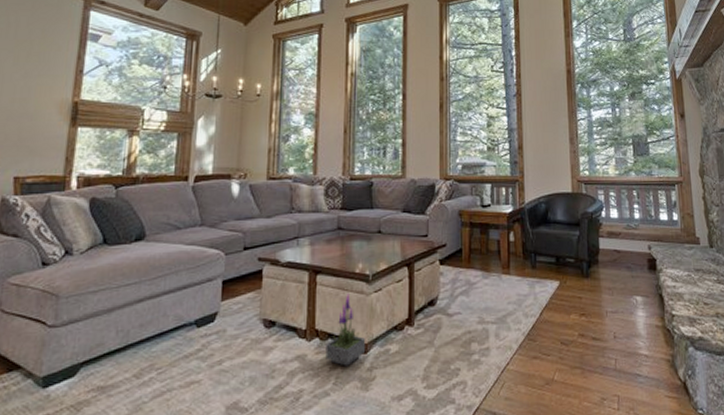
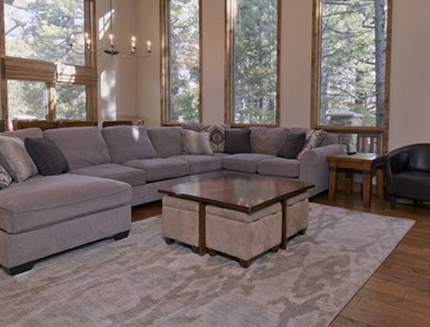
potted plant: present [325,292,366,366] -> none [215,220,247,276]

